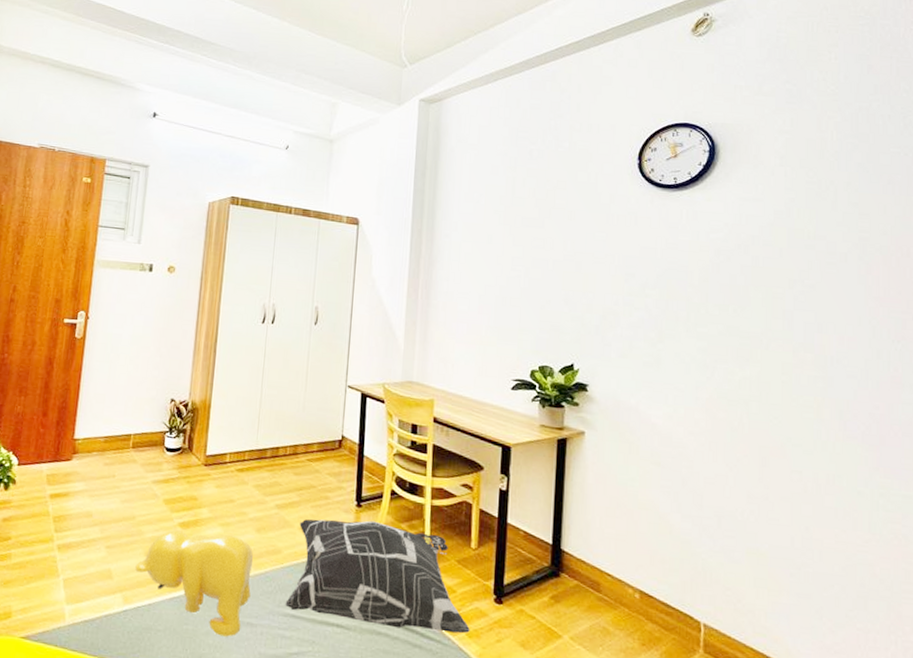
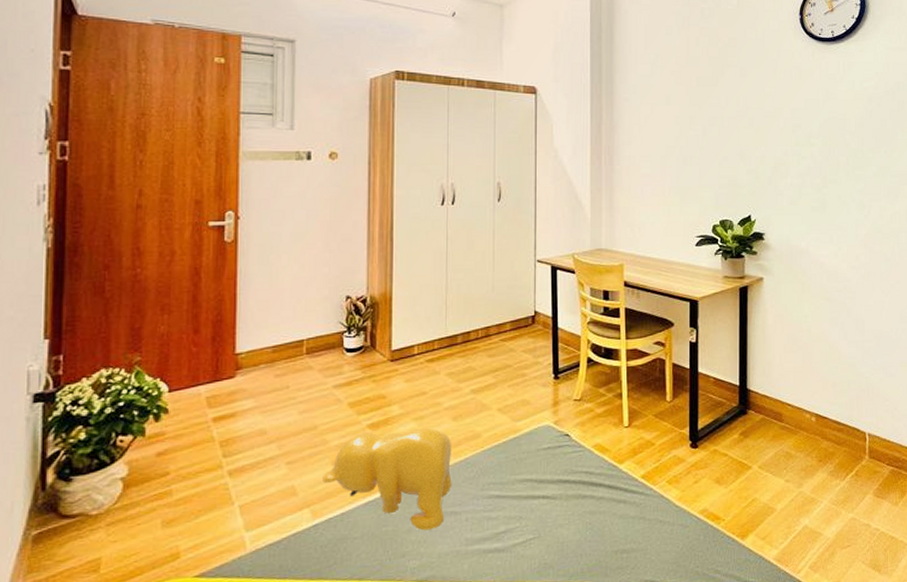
decorative pillow: present [285,519,470,634] -> none [489,390,670,490]

